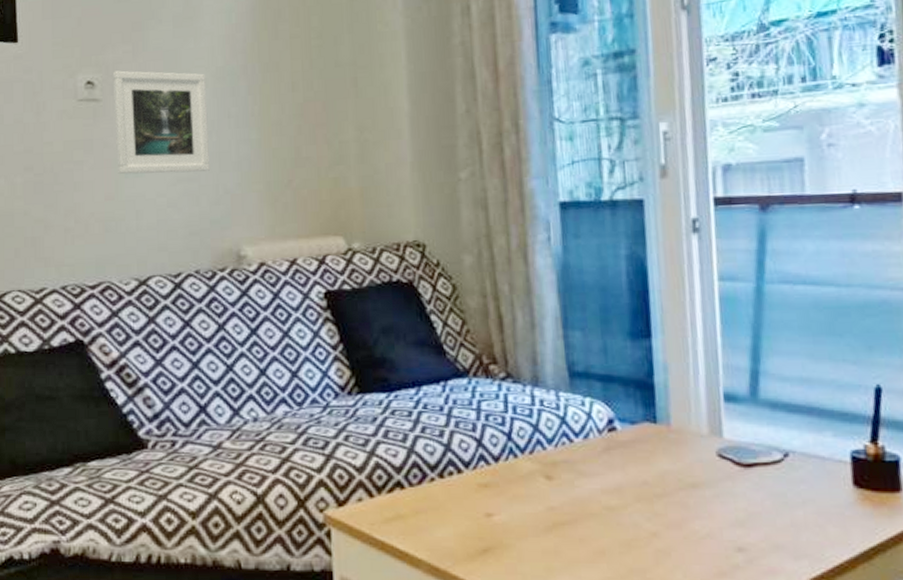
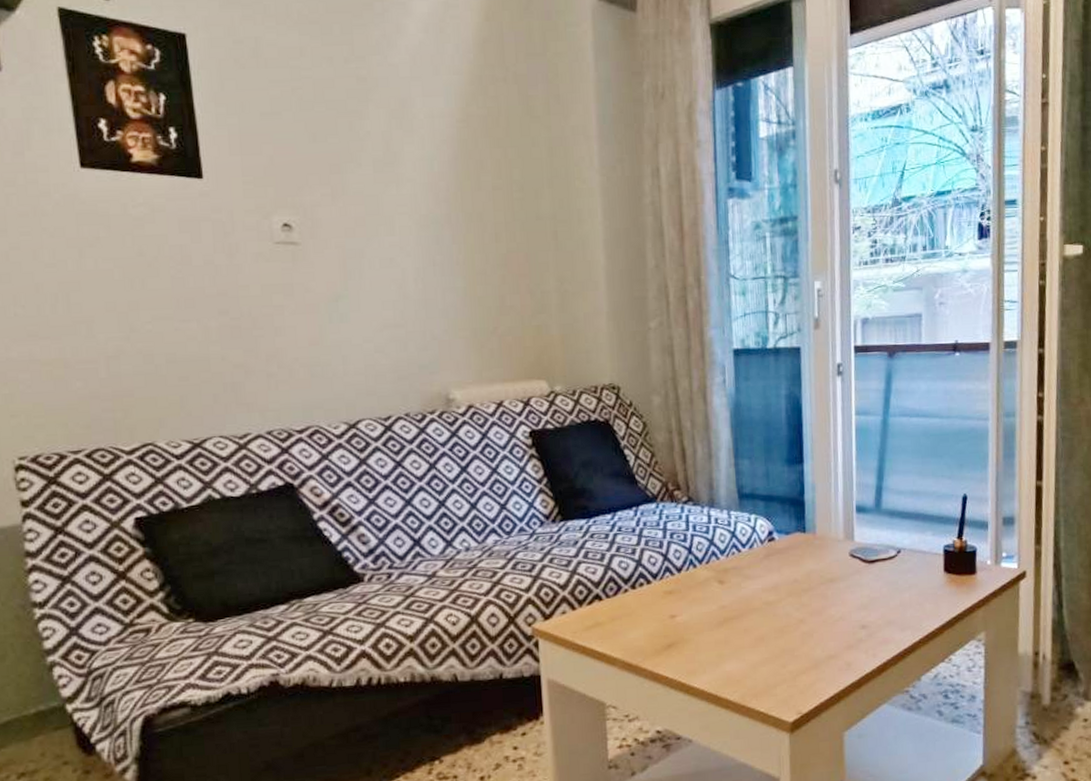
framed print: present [112,70,211,175] -> none [311,214,417,320]

